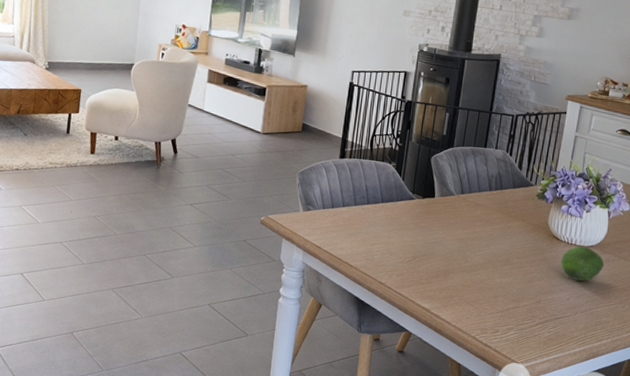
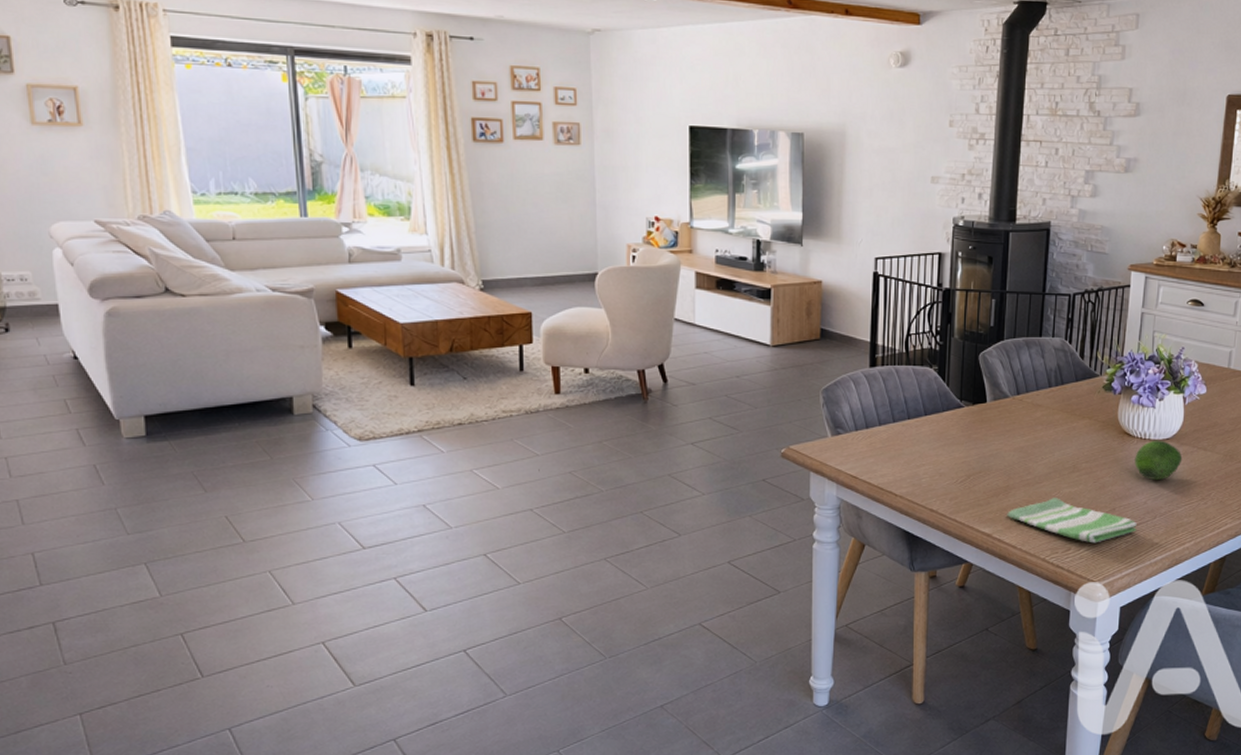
dish towel: none [444,285,560,330] -> present [1007,498,1137,544]

